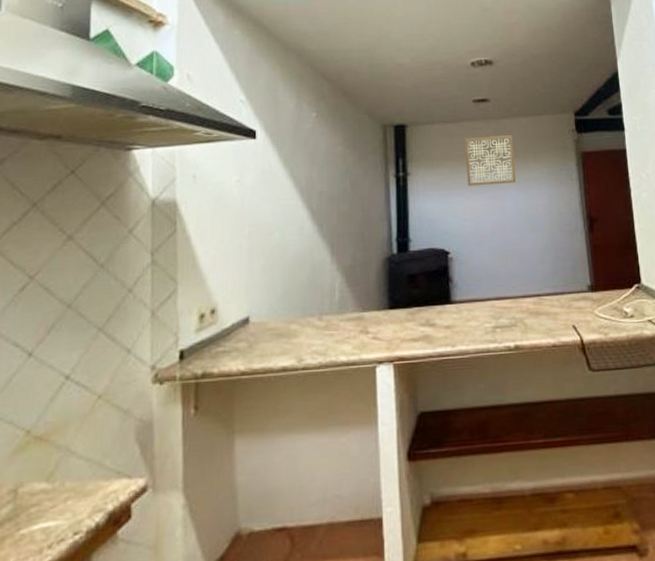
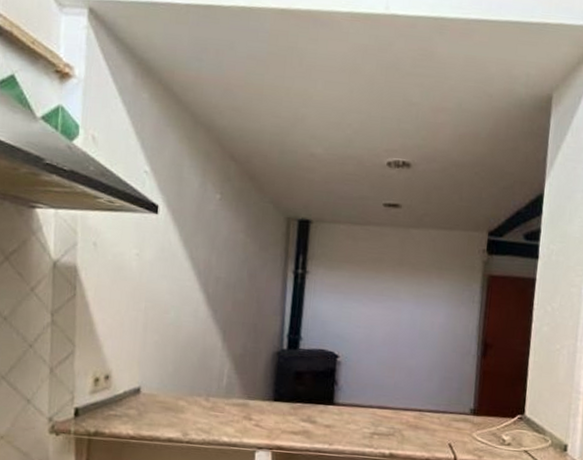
wall art: present [465,135,516,186] -> none [366,243,420,297]

